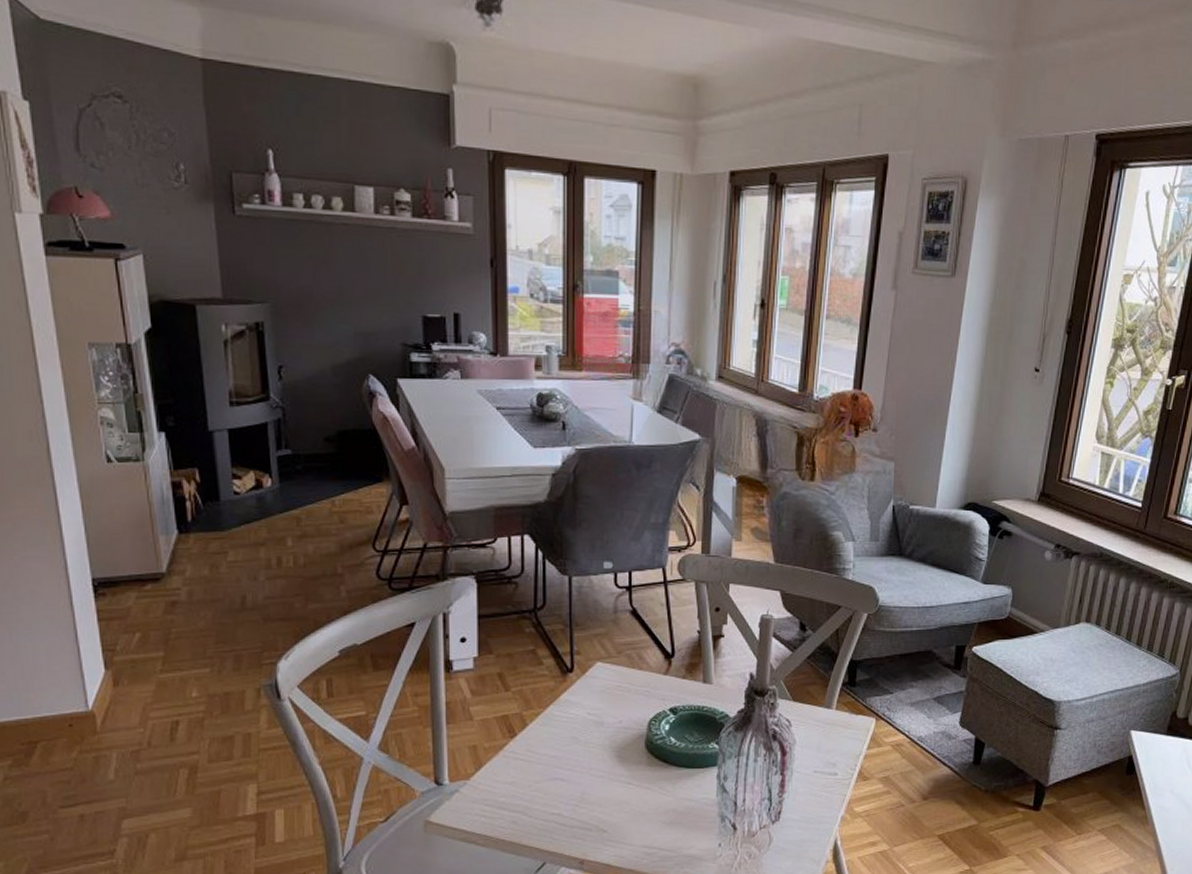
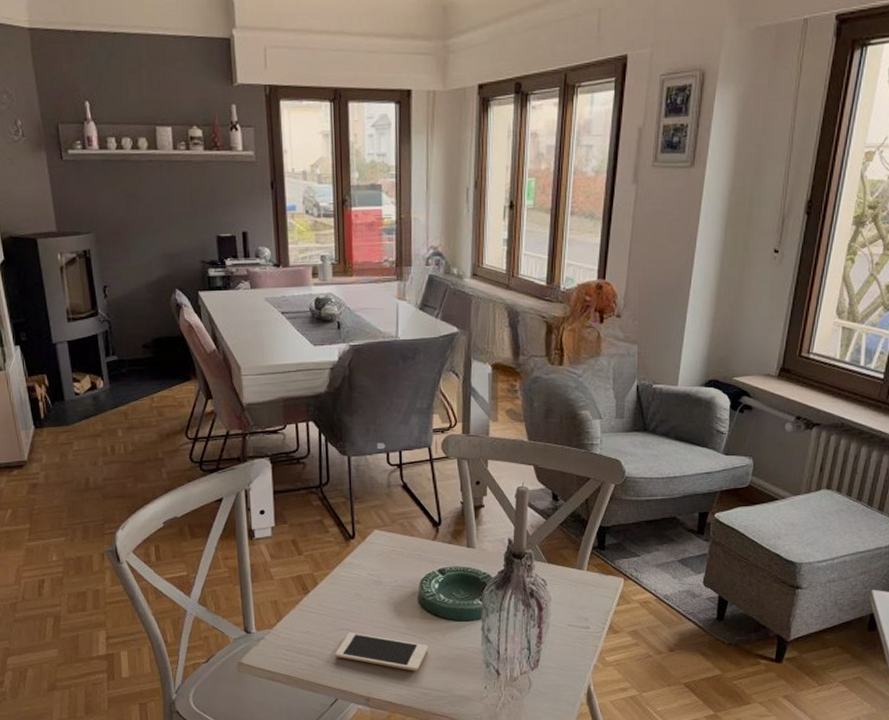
cell phone: none [545,782,656,828] -> present [335,632,429,671]

